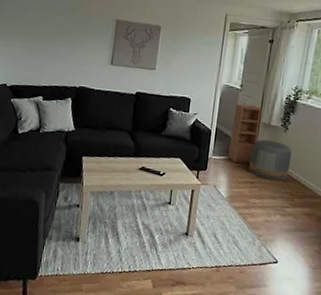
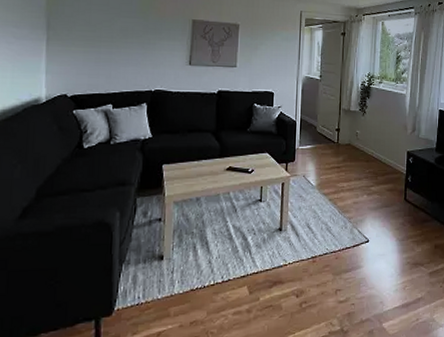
bookcase: present [228,104,262,164] -> none [314,93,341,151]
pouf: present [248,139,292,181] -> none [333,125,372,162]

